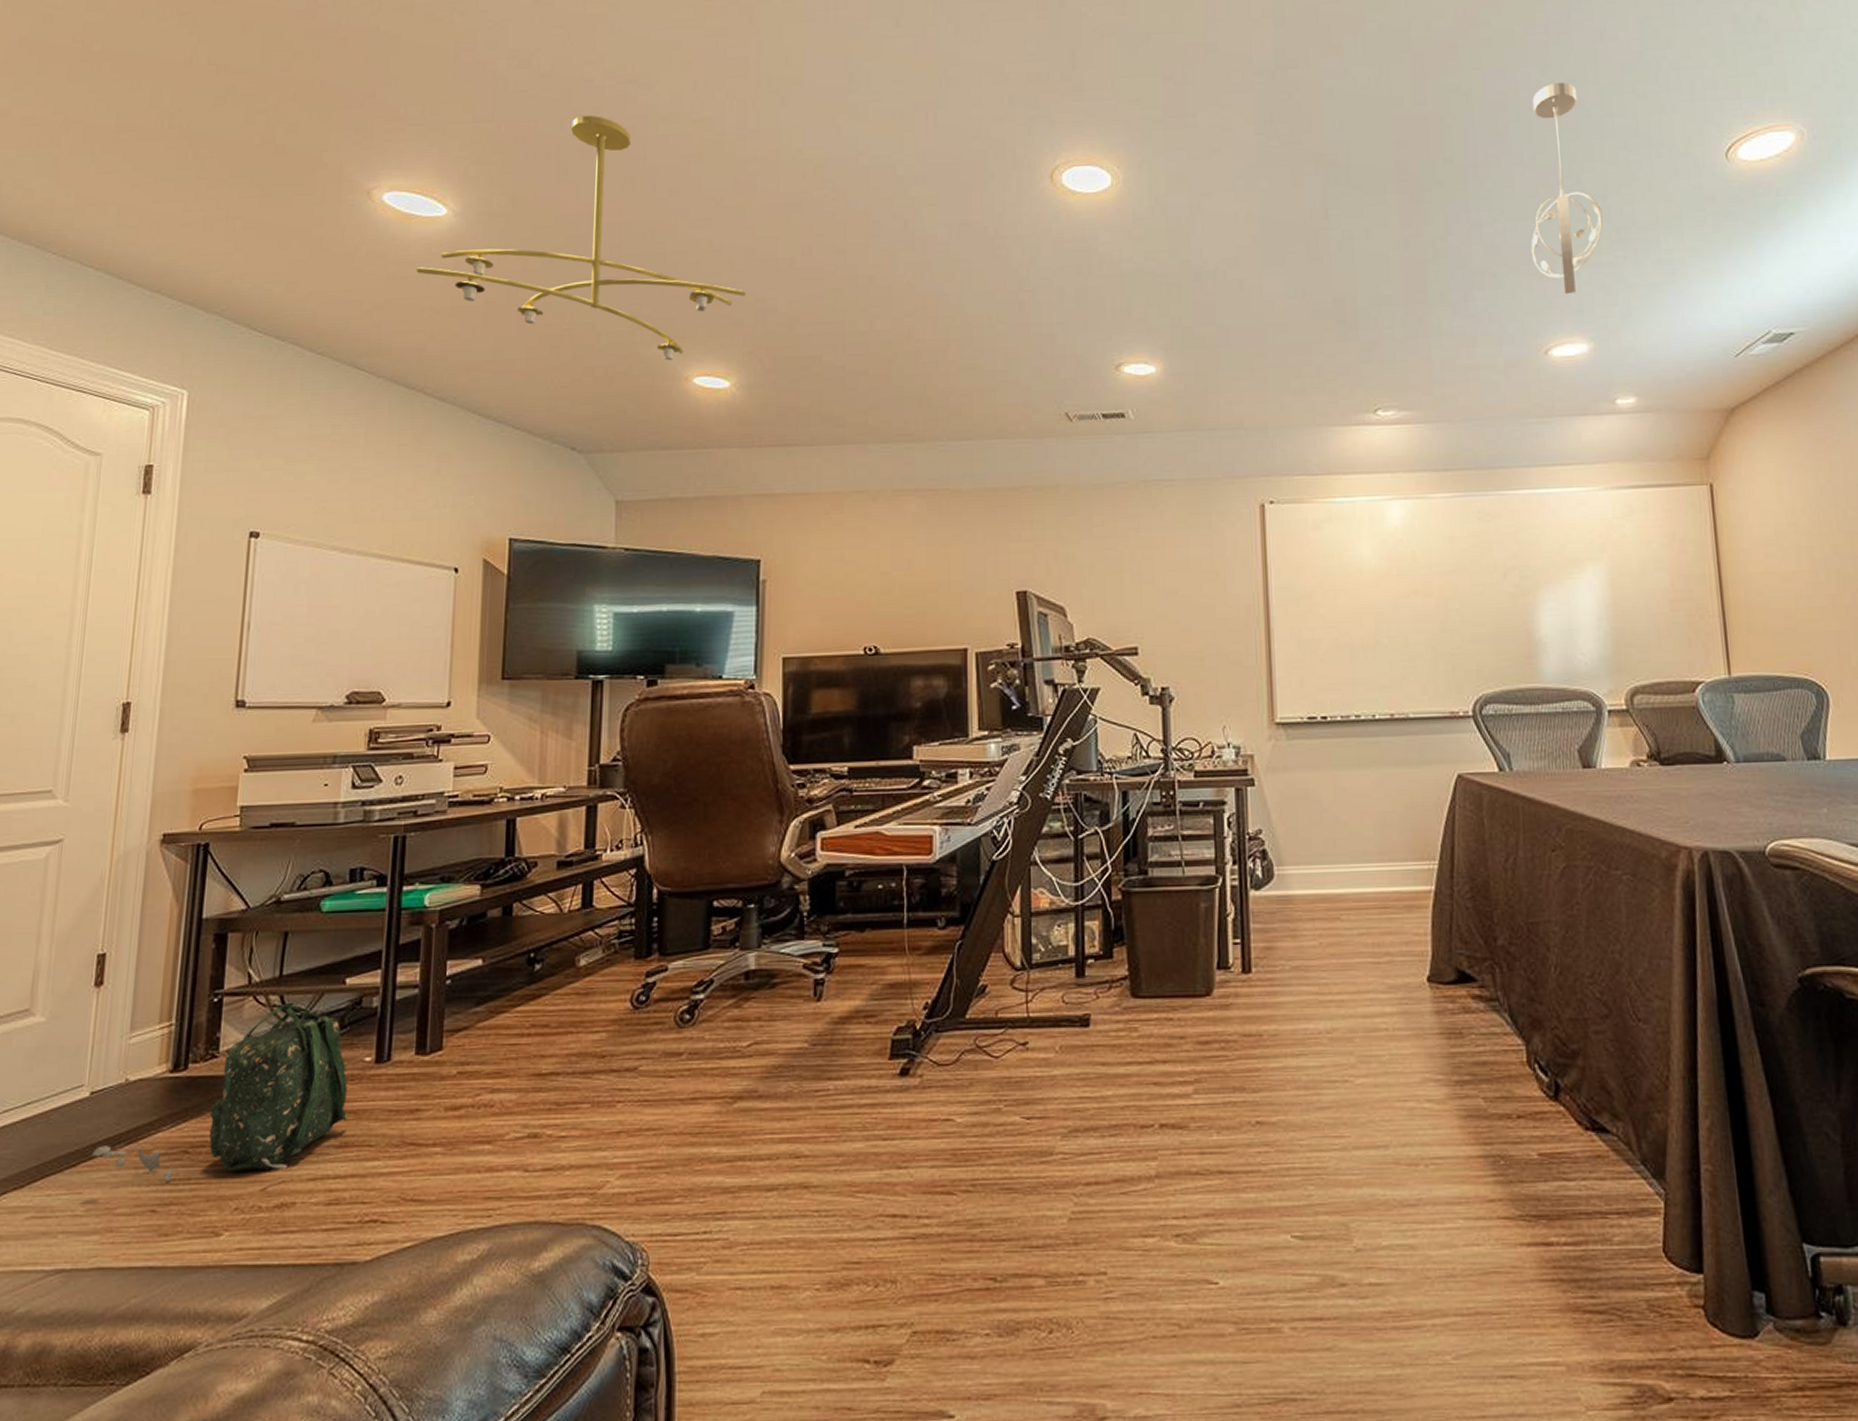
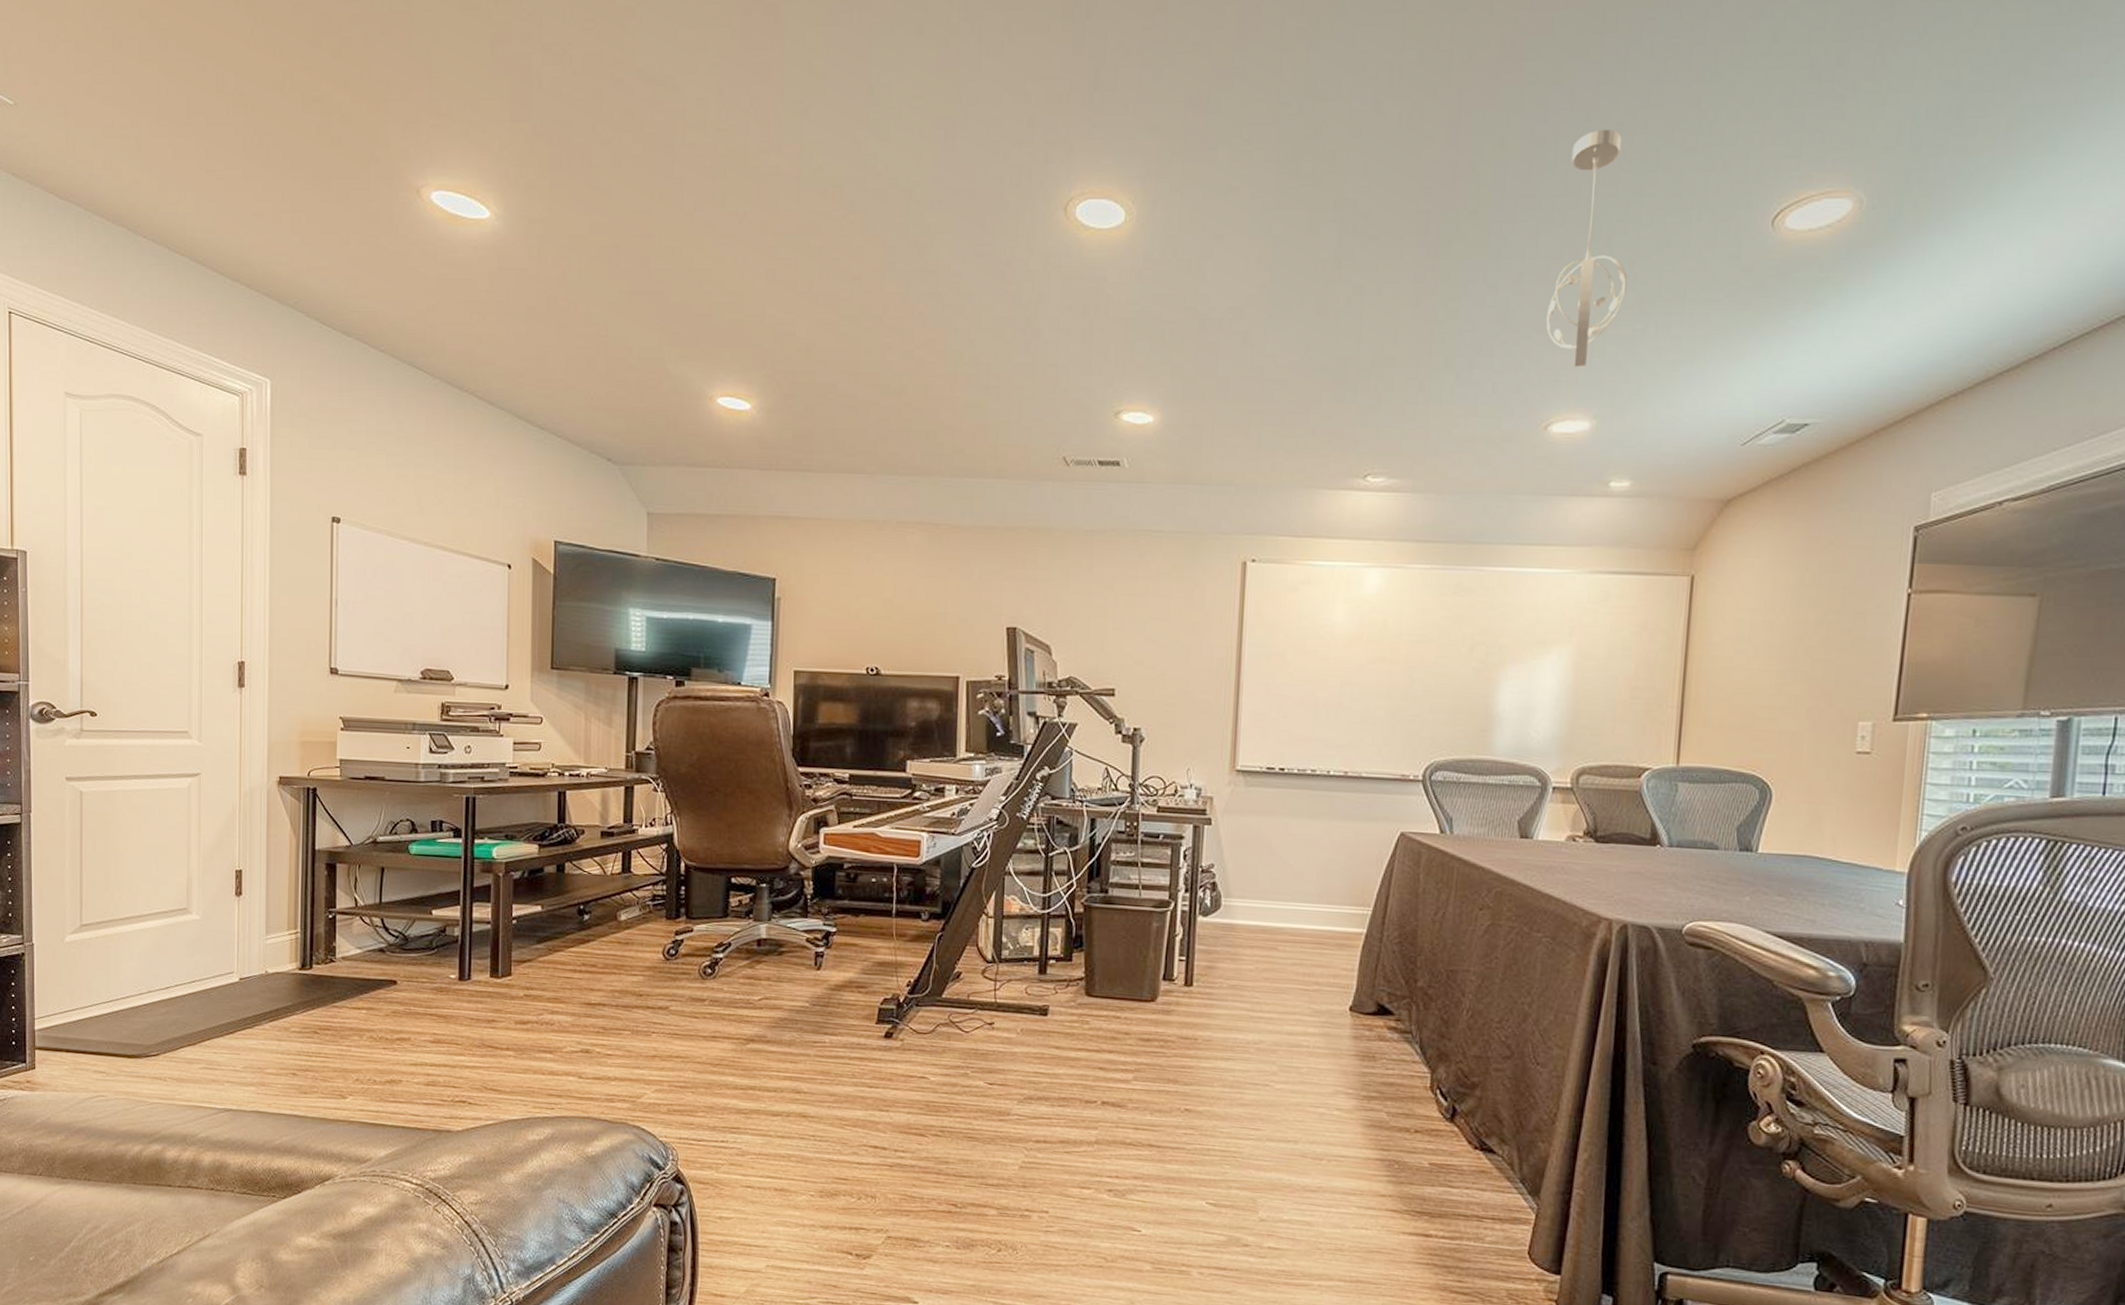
backpack: present [91,1002,348,1182] -> none [244,924,438,1054]
ceiling light fixture: present [416,115,746,361] -> none [464,118,767,380]

